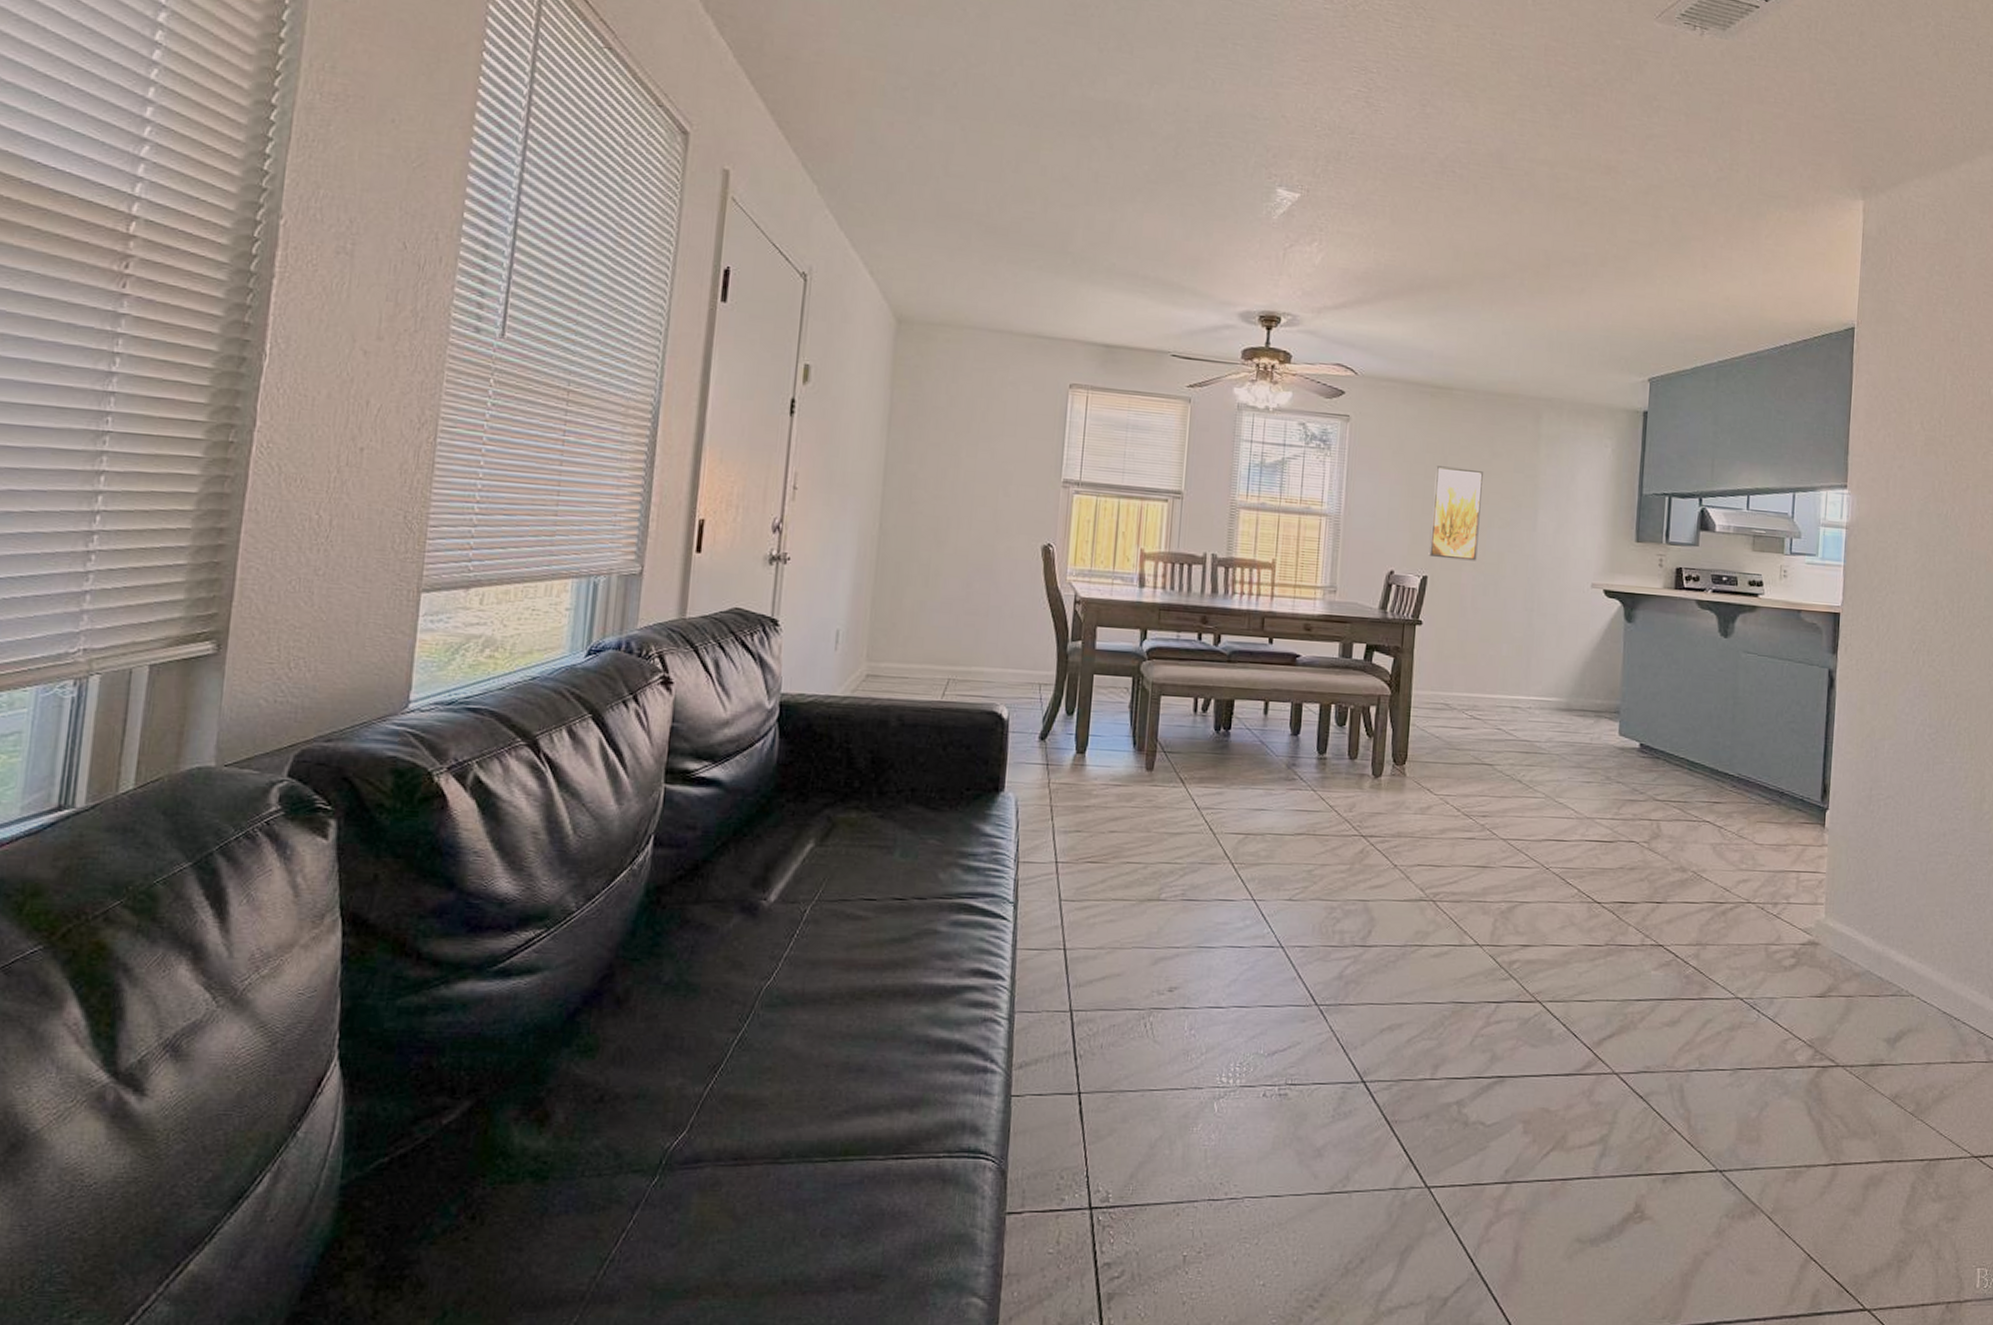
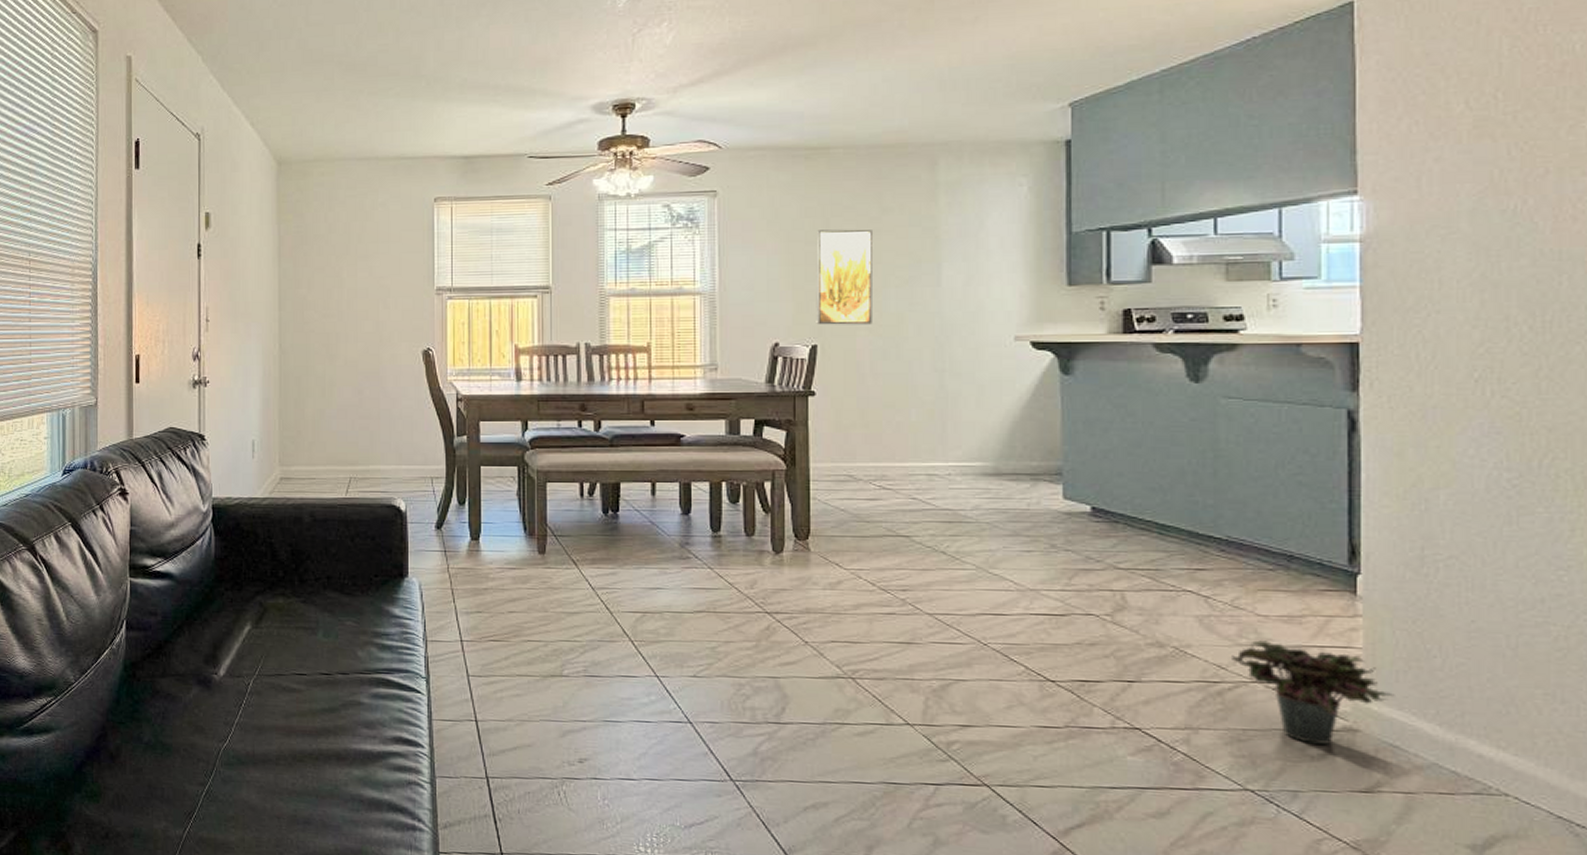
potted plant: none [1734,866,1845,957] -> present [1232,640,1395,745]

